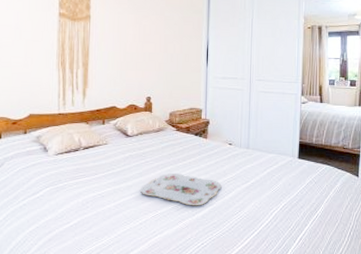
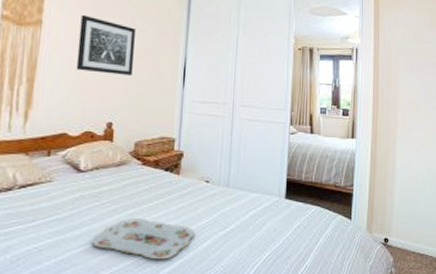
wall art: none [119,8,165,58] -> present [76,14,135,75]

